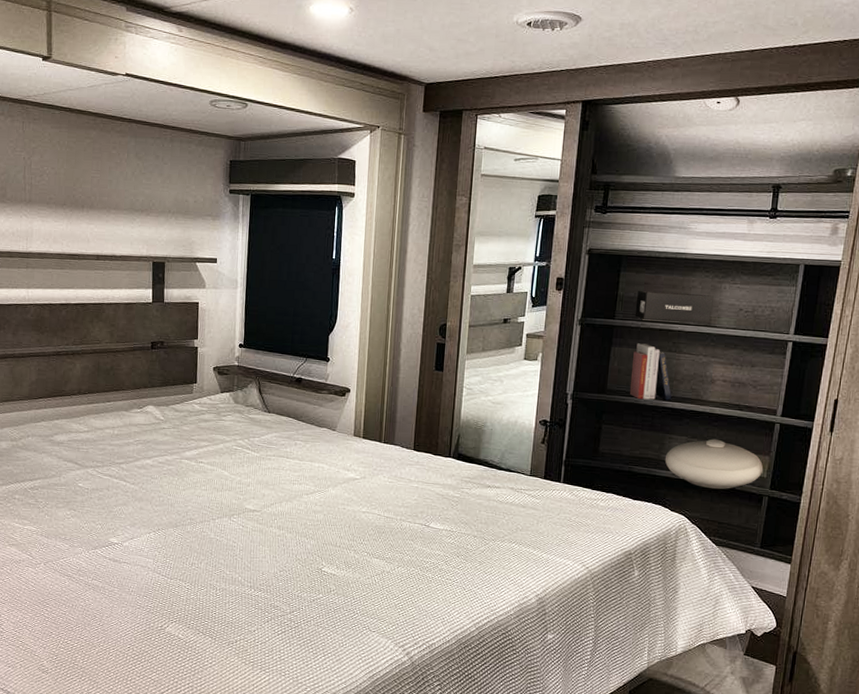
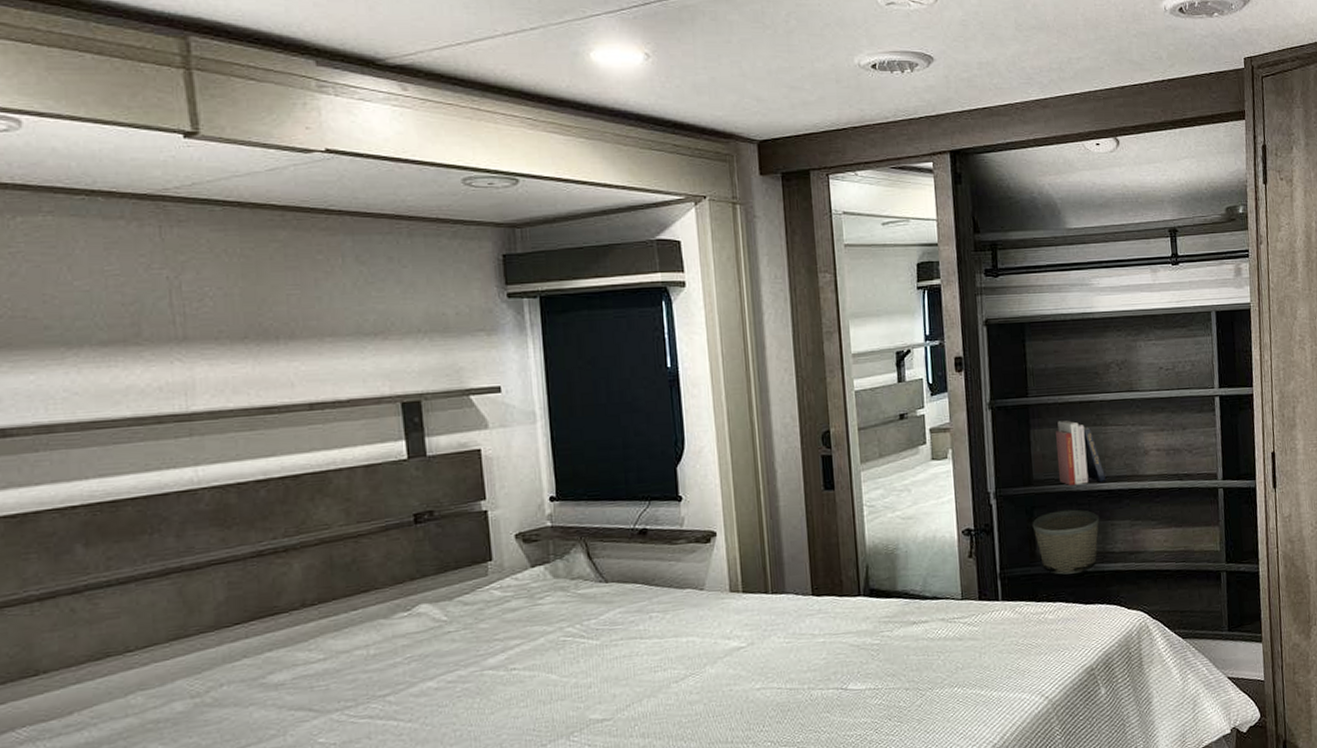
basket: none [599,418,660,473] -> present [1032,509,1100,575]
box: present [634,291,714,323] -> none [1048,356,1132,393]
decorative bowl: present [664,438,764,489] -> none [1110,516,1216,575]

